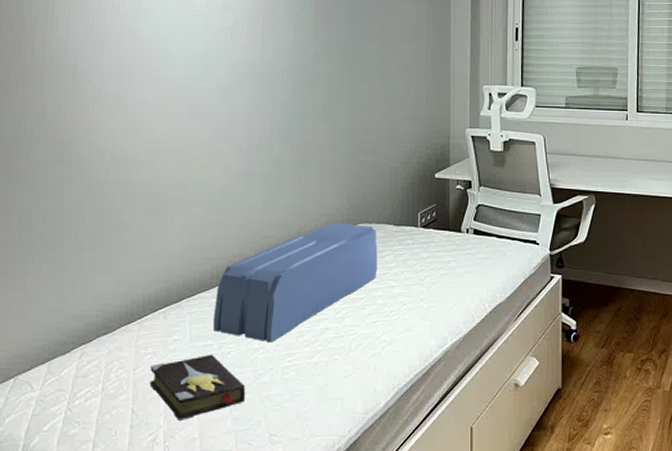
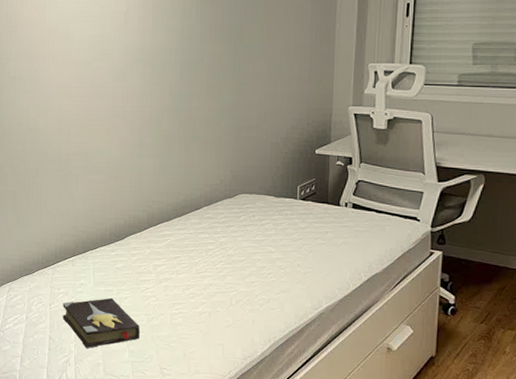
cushion: present [213,222,378,343] -> none [112,191,258,293]

